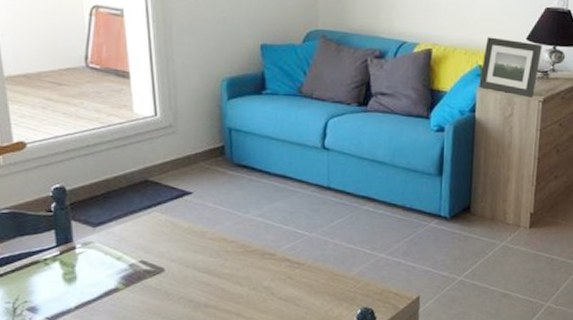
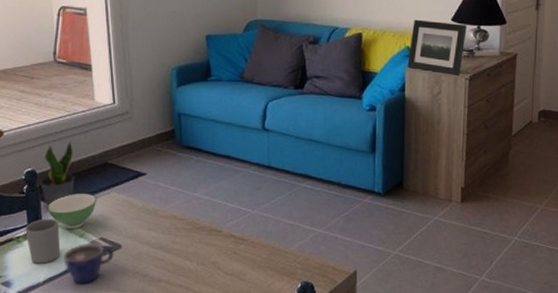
mug: none [53,240,95,288] -> present [25,219,61,264]
potted plant: none [69,155,111,227] -> present [39,141,75,207]
bowl: none [78,213,137,252] -> present [47,194,97,230]
cup: none [98,266,156,310] -> present [63,243,114,284]

